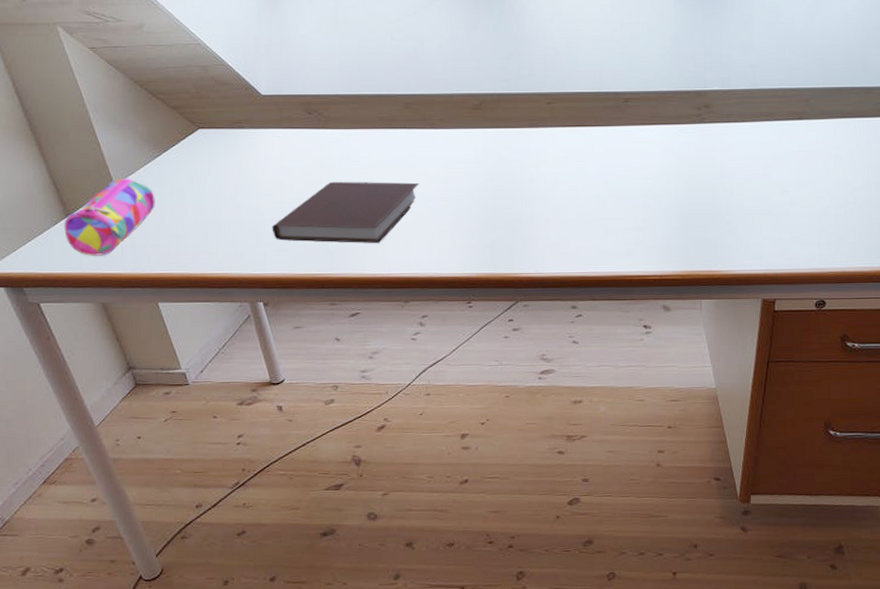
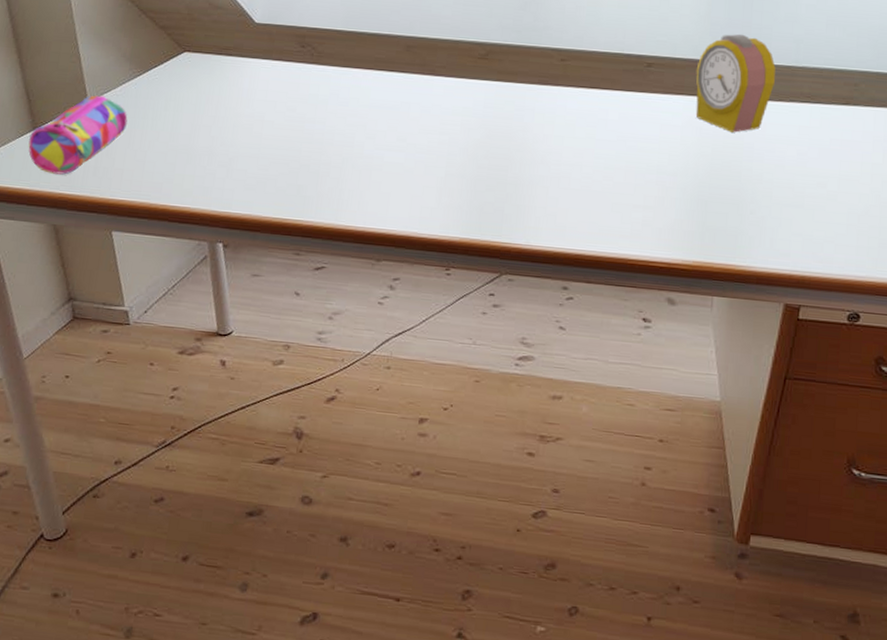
notebook: present [272,181,420,244] -> none [244,121,410,194]
alarm clock: none [668,64,737,154] -> present [695,33,776,133]

